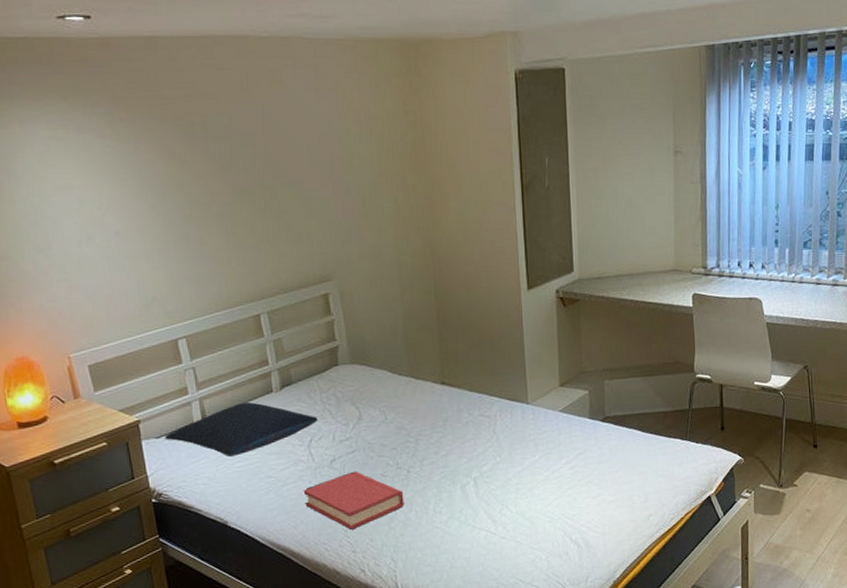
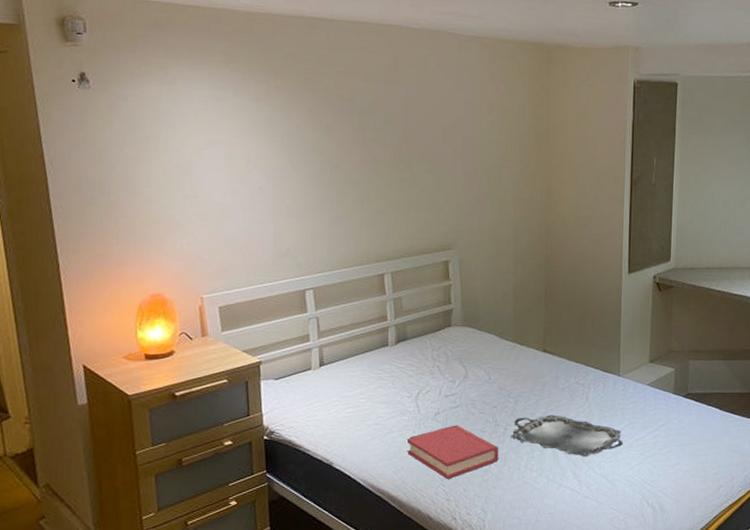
pillow: present [165,402,318,456] -> none [283,353,427,402]
serving tray: none [415,452,538,495] -> present [511,414,623,456]

